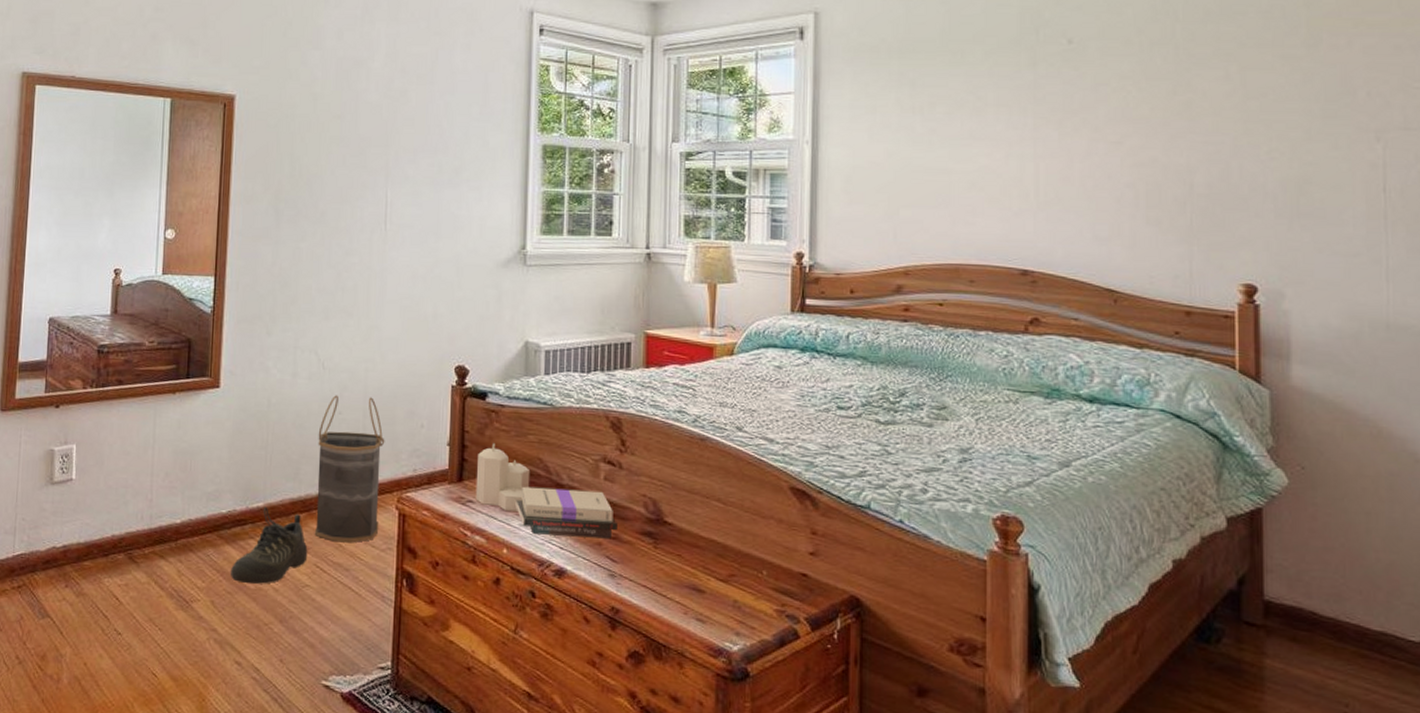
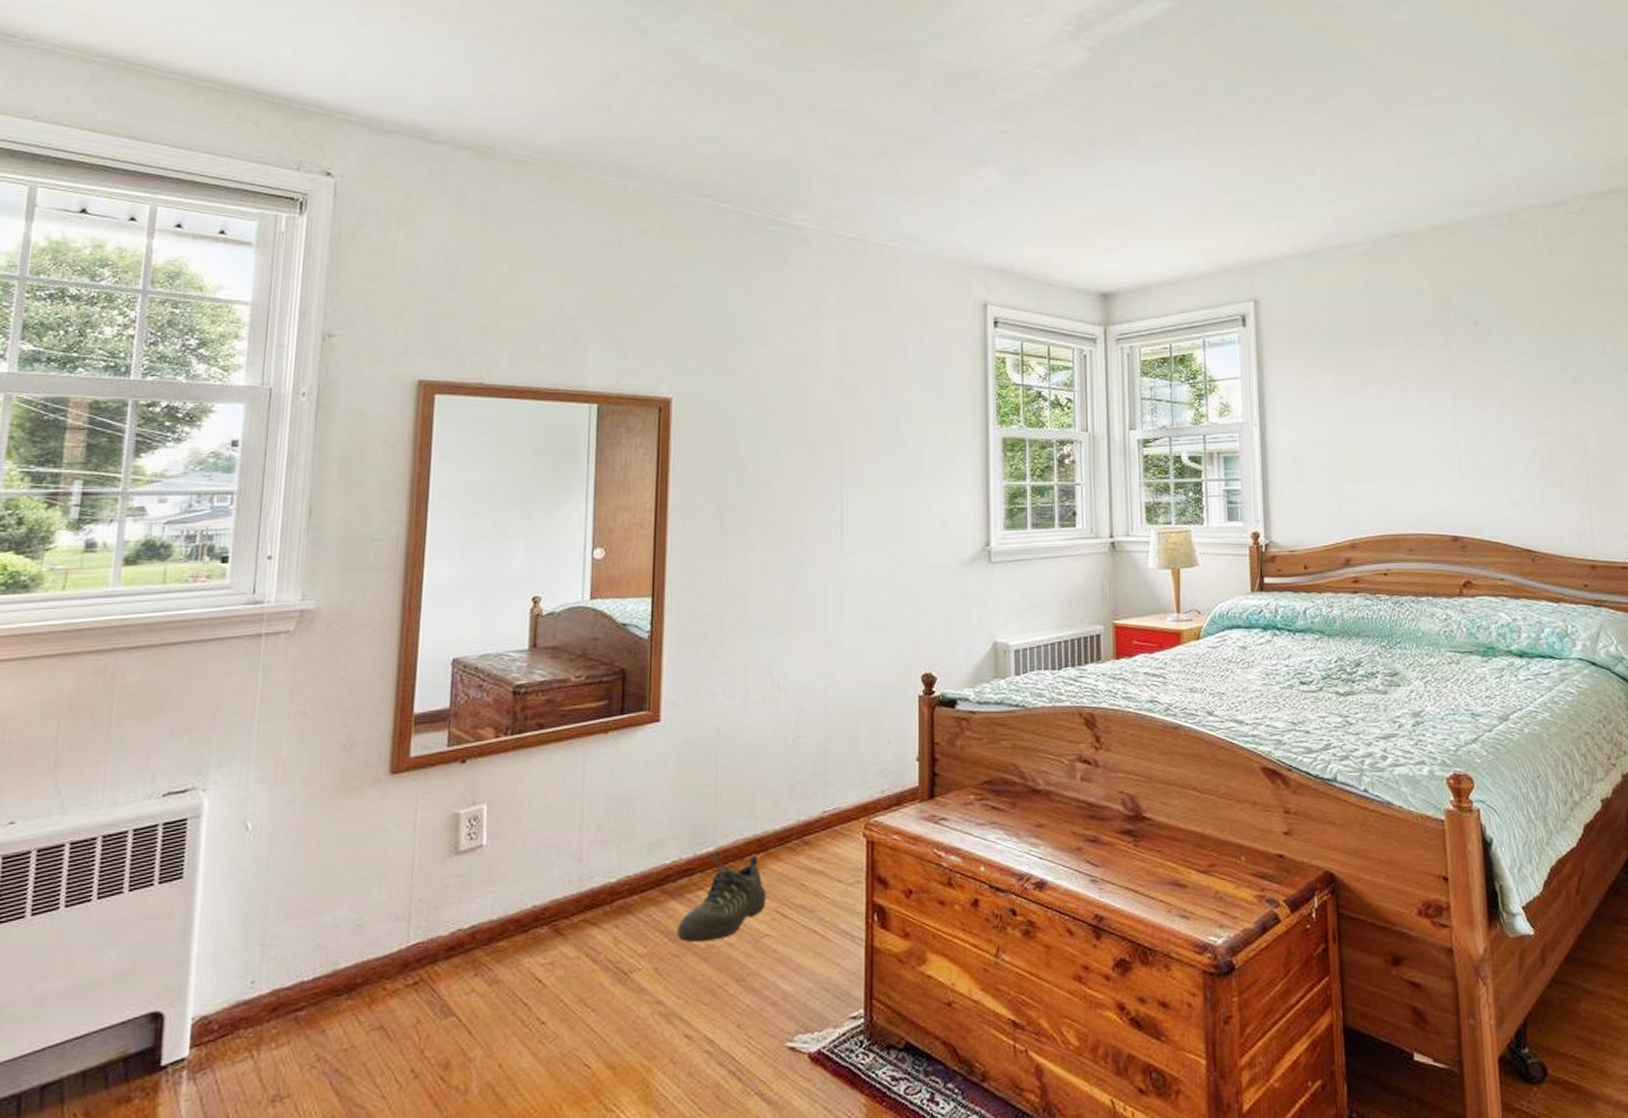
basket: present [314,395,385,543] -> none [773,716,849,882]
candle: present [475,442,531,513] -> none [948,752,1005,826]
books: present [515,486,617,539] -> none [991,793,1096,846]

